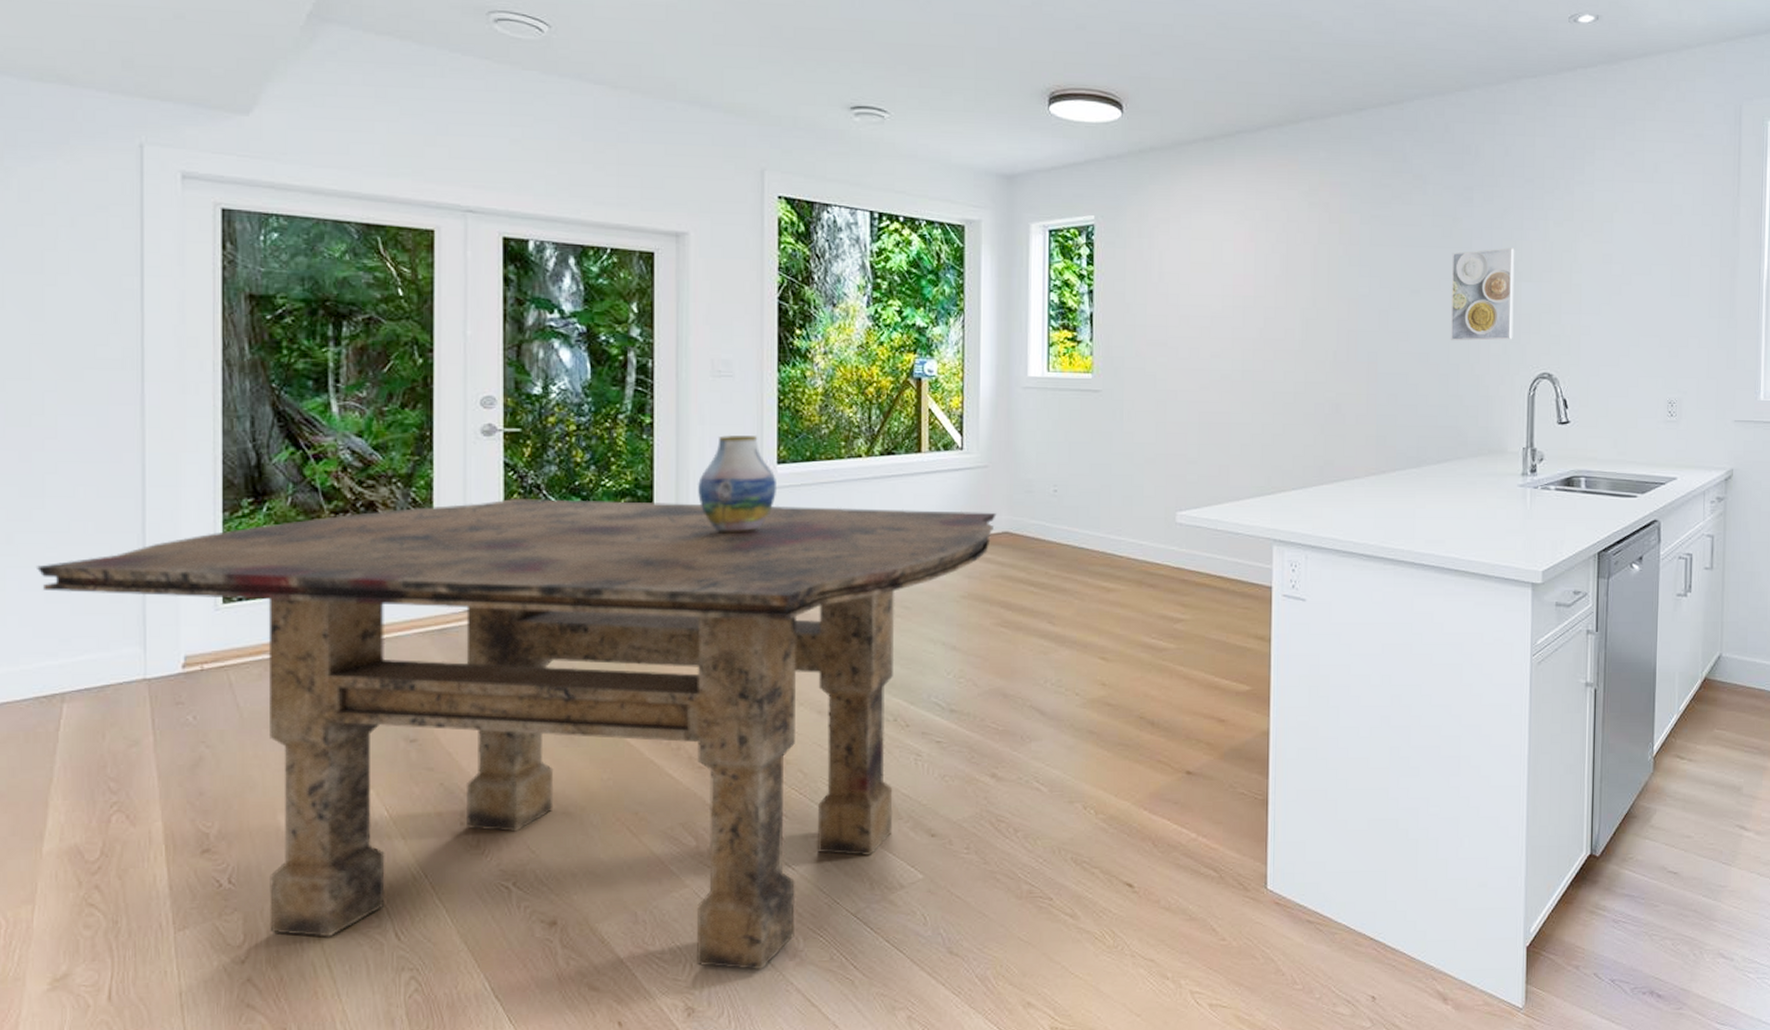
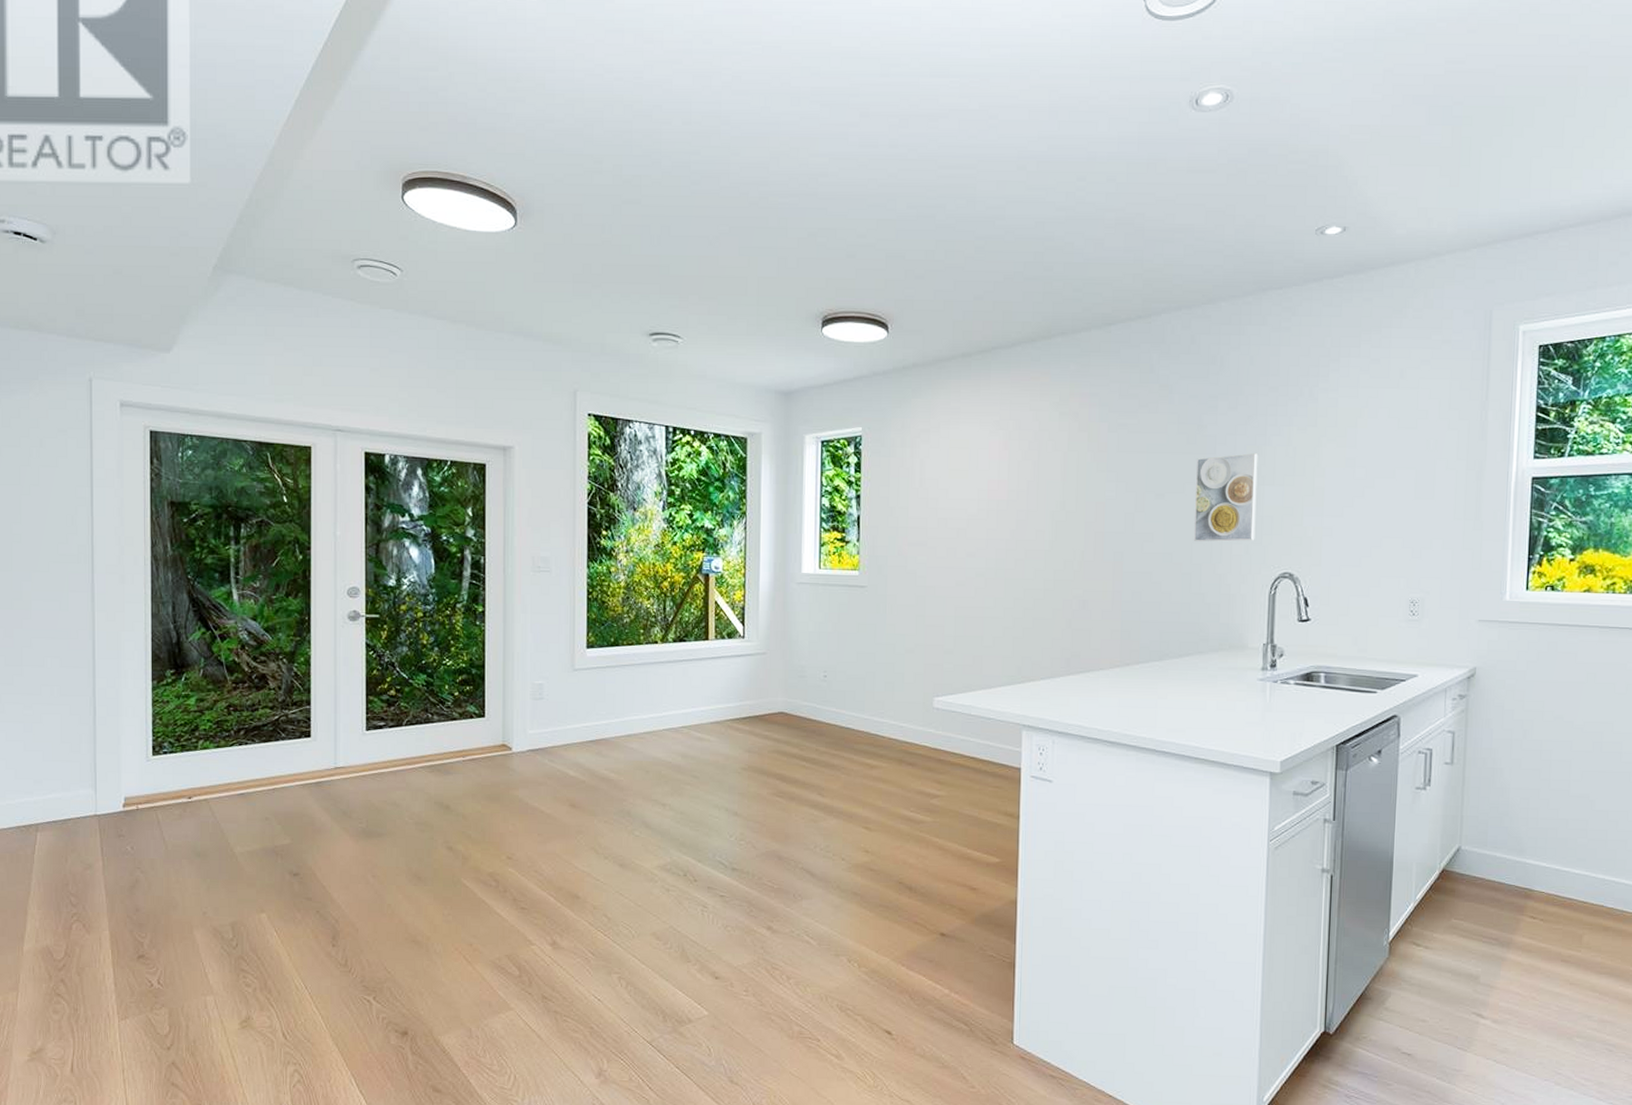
dining table: present [35,499,996,971] -> none [17,674,773,1085]
vase: present [697,435,776,532] -> none [520,623,586,707]

